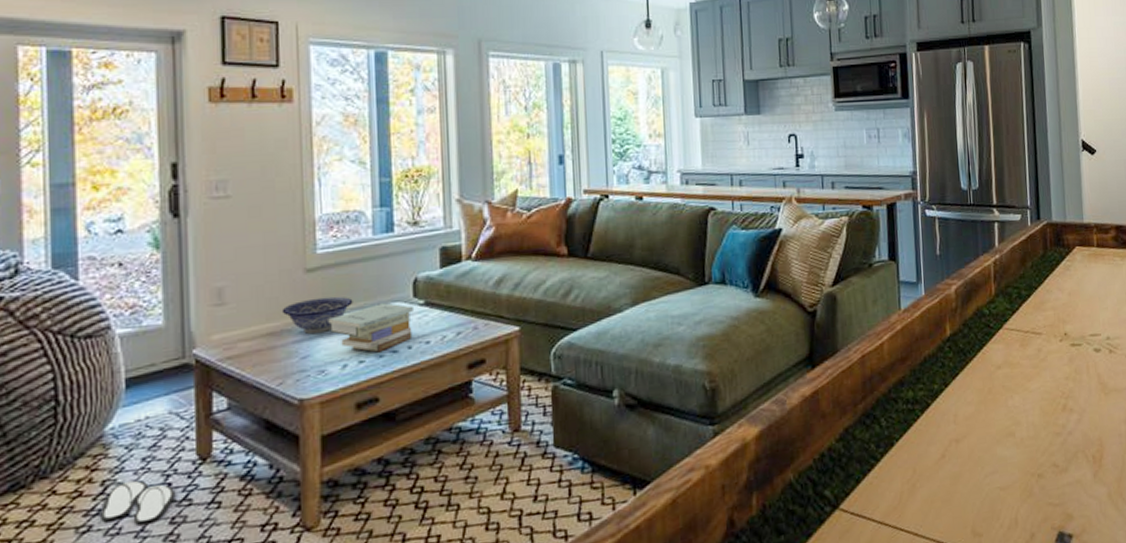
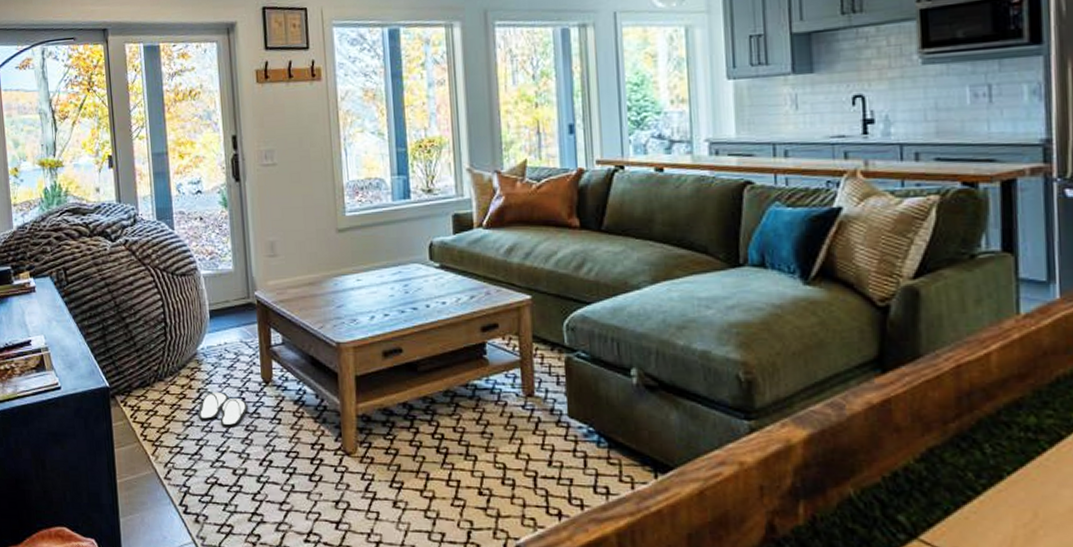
decorative bowl: present [281,296,353,335] -> none [320,255,378,287]
books: present [328,303,415,353] -> none [357,264,431,308]

